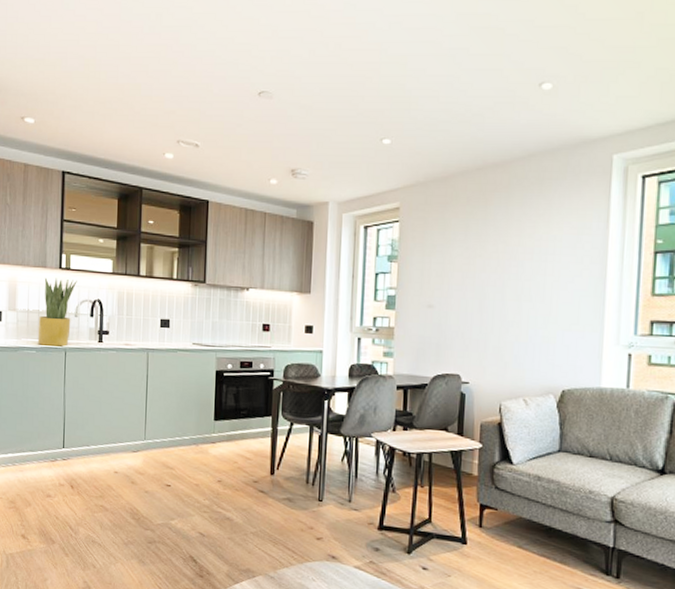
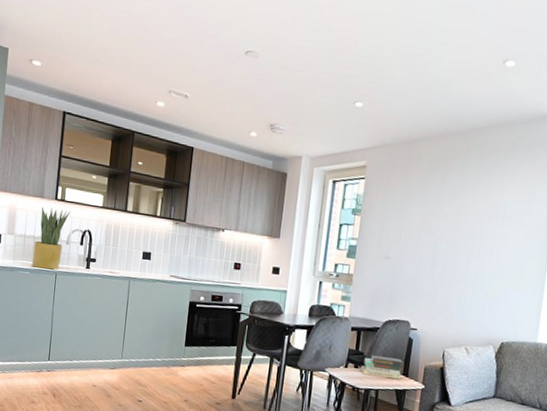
books: none [410,415,458,440] -> present [360,355,404,380]

